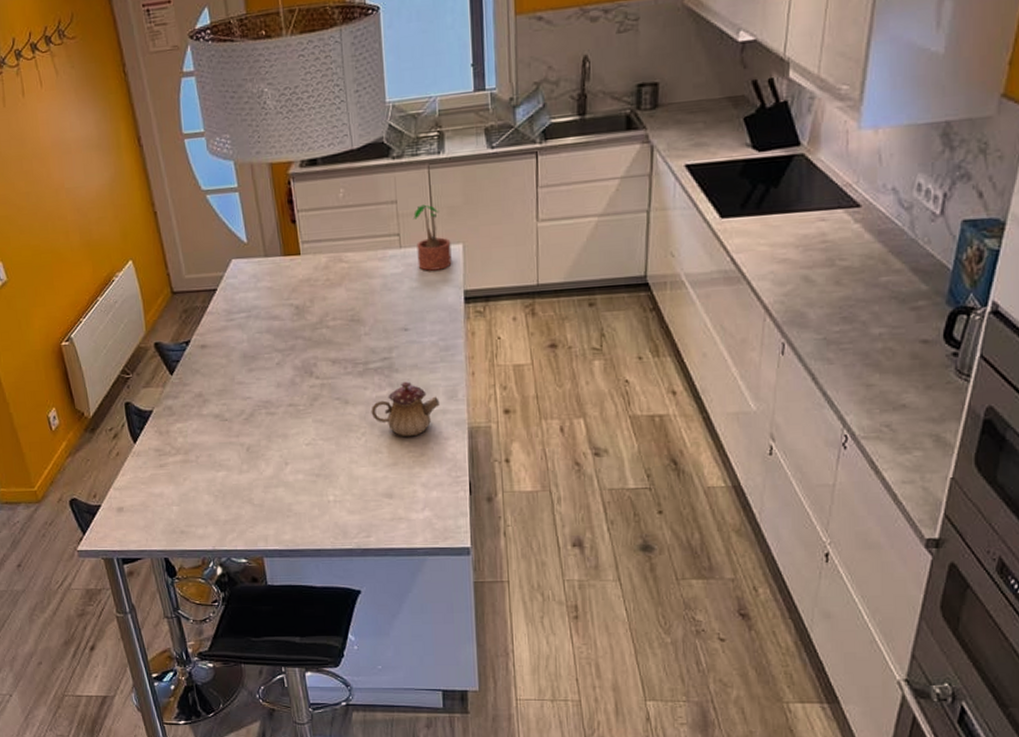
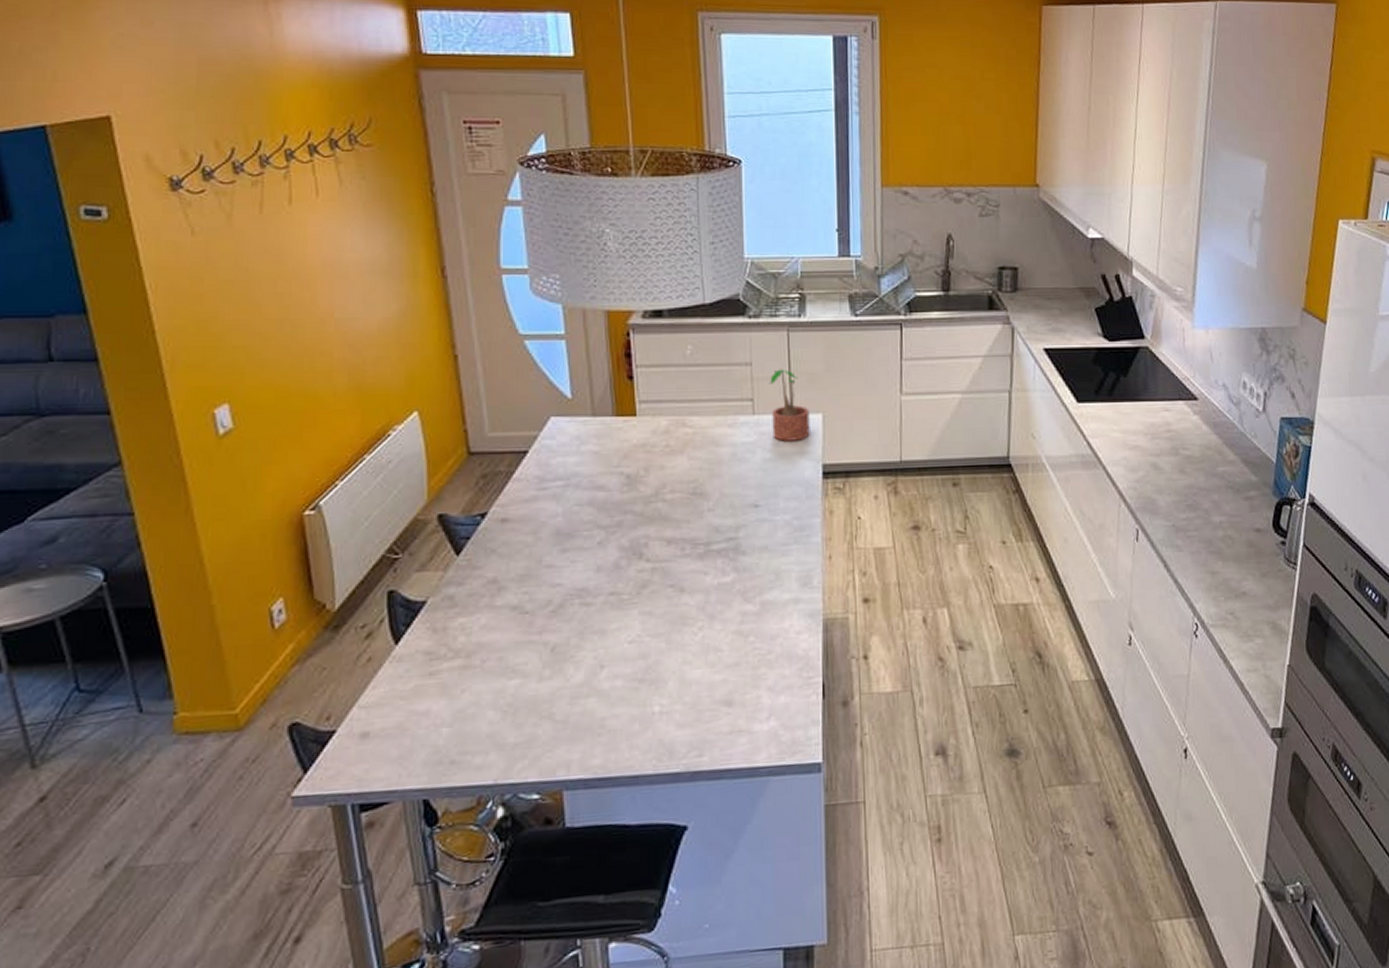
teapot: present [371,381,440,437] -> none [711,565,792,632]

